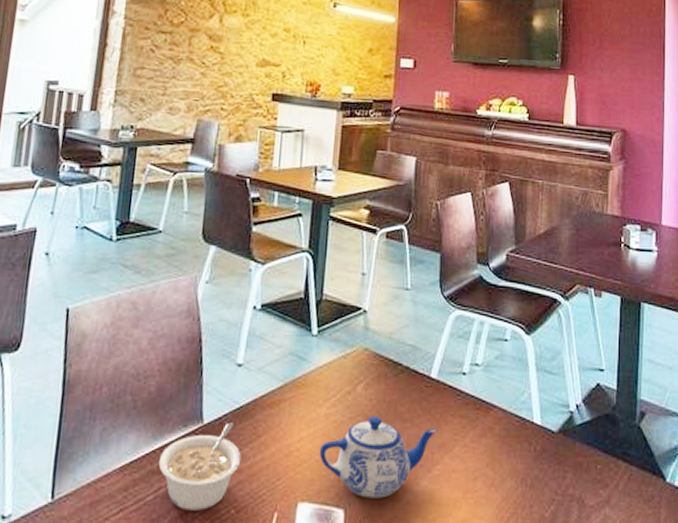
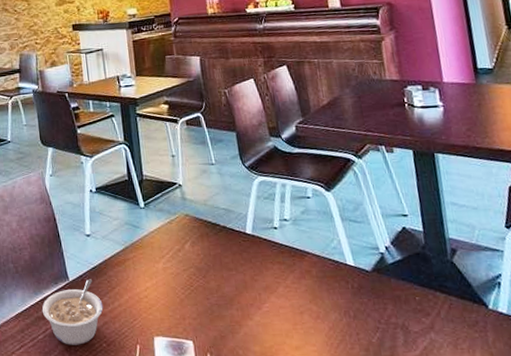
teapot: present [319,416,437,498] -> none [163,267,260,332]

